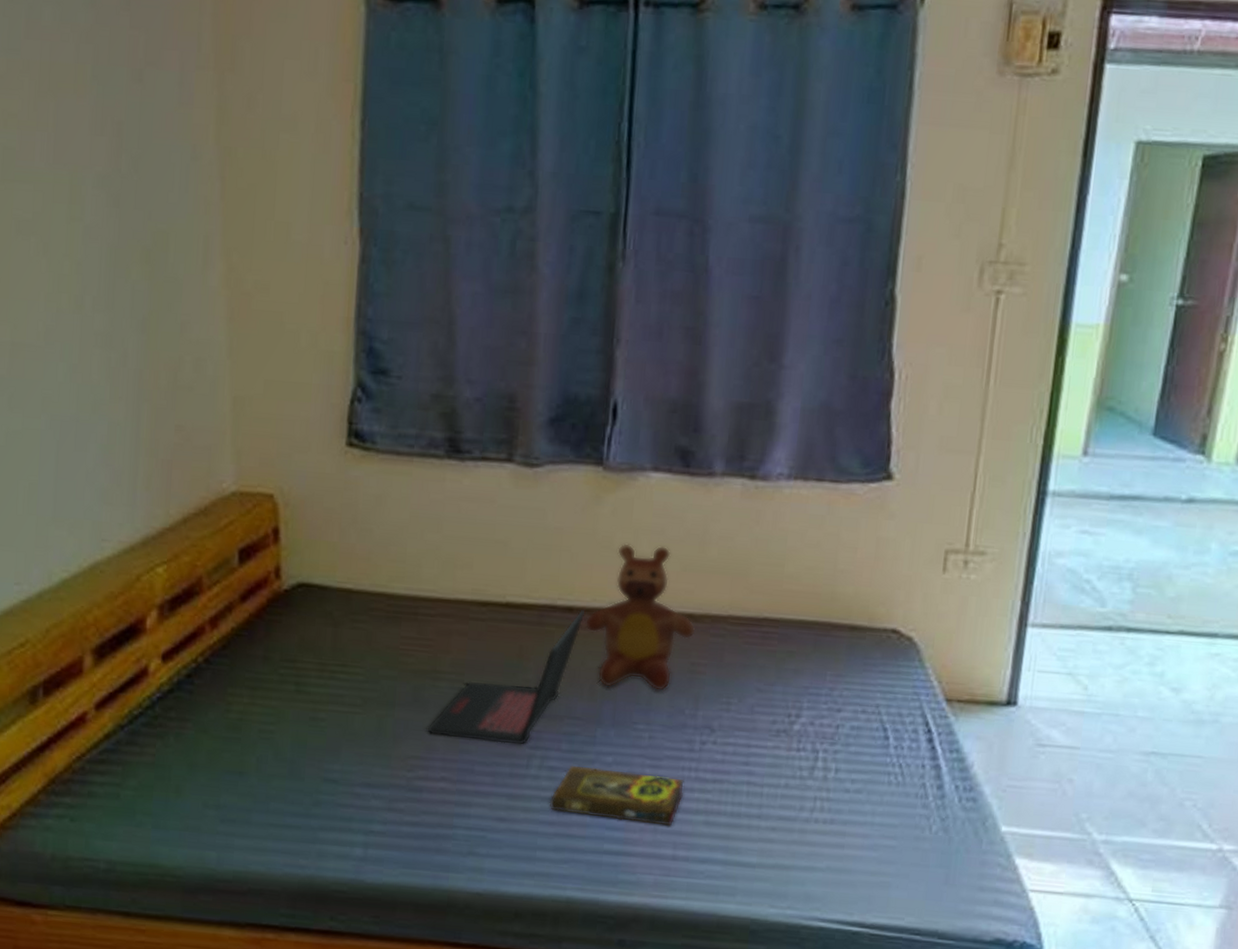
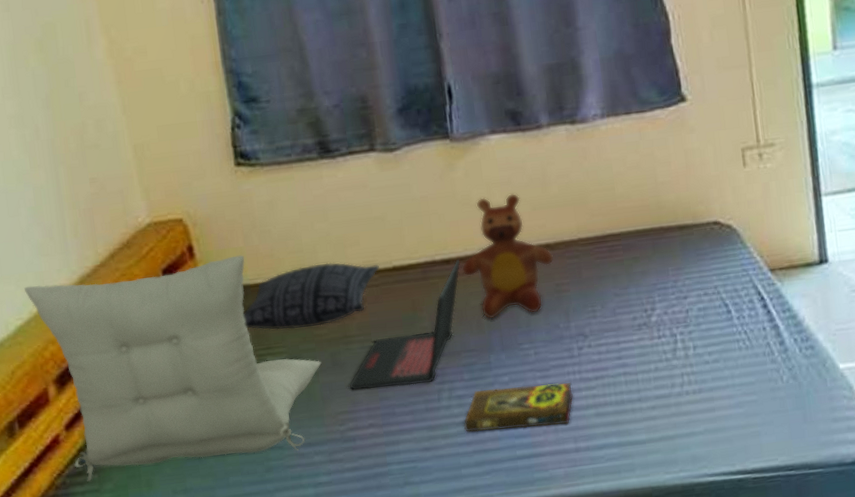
seat cushion: none [78,535,401,789] -> present [24,255,322,482]
pillow: none [321,579,490,653] -> present [243,262,380,330]

